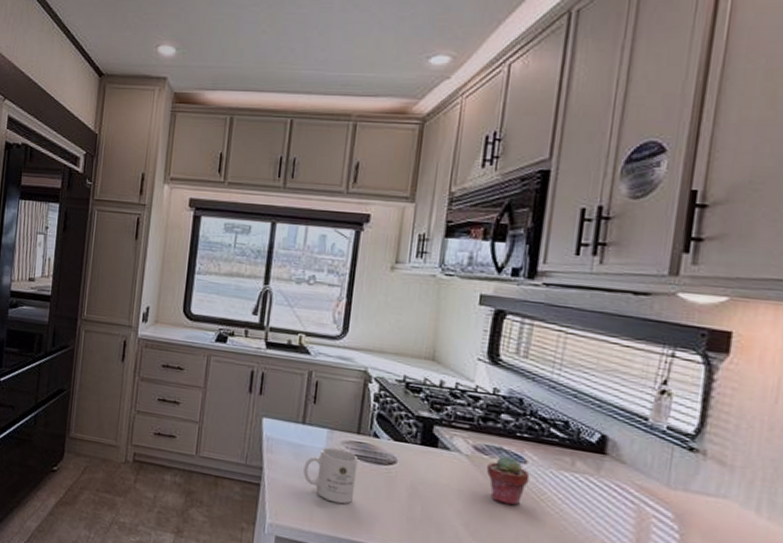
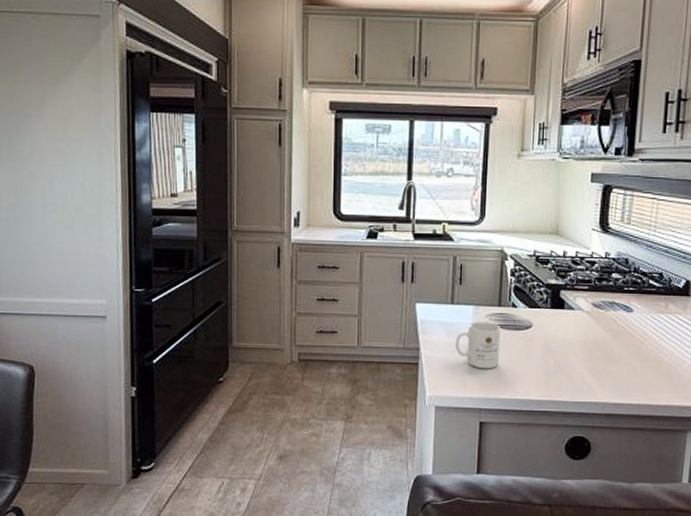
potted succulent: present [486,455,530,506] -> none [602,308,636,348]

